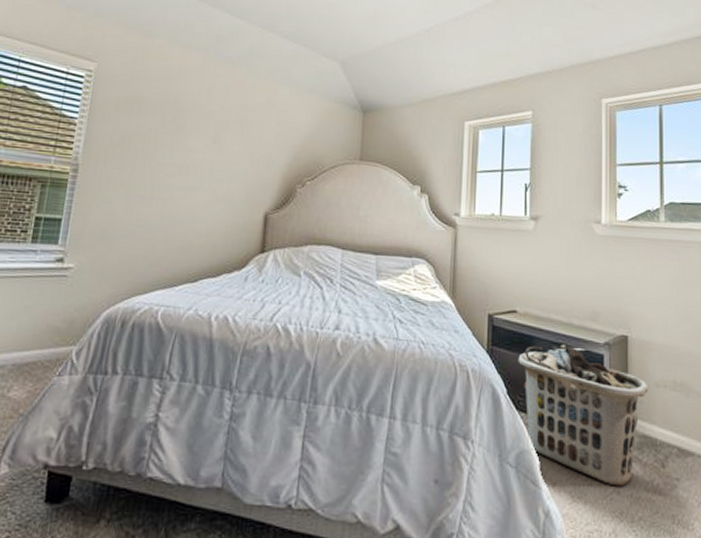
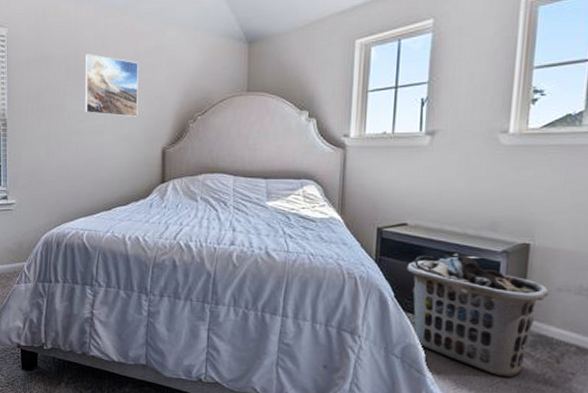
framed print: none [178,102,246,177] -> present [85,54,138,118]

